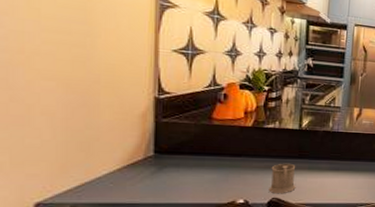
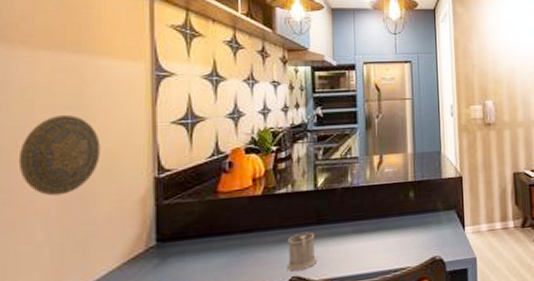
decorative plate: none [25,27,105,100] -> present [18,115,100,196]

